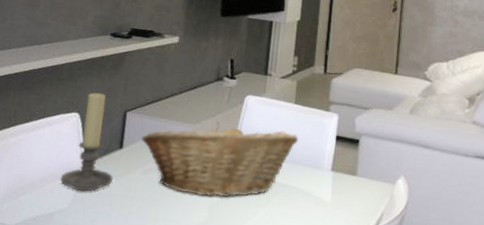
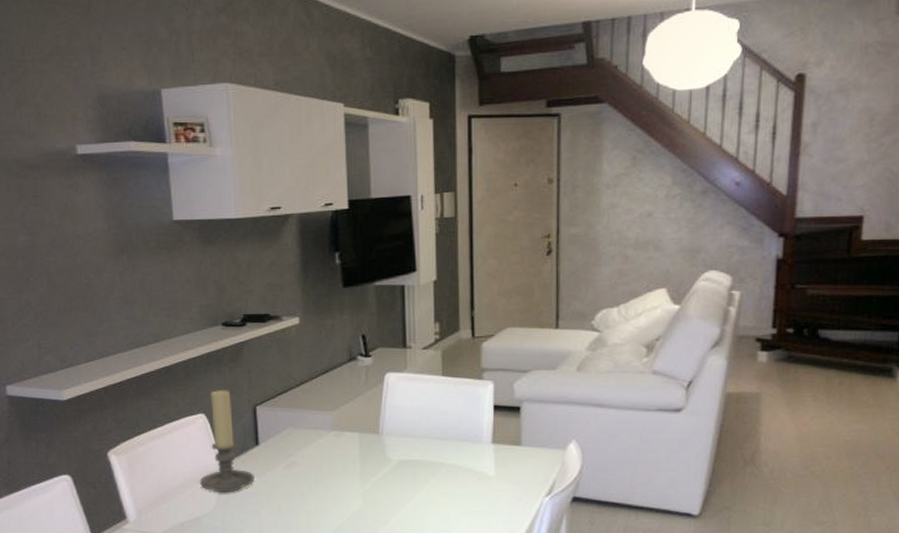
fruit basket: present [141,121,299,197] -> none [278,405,451,485]

